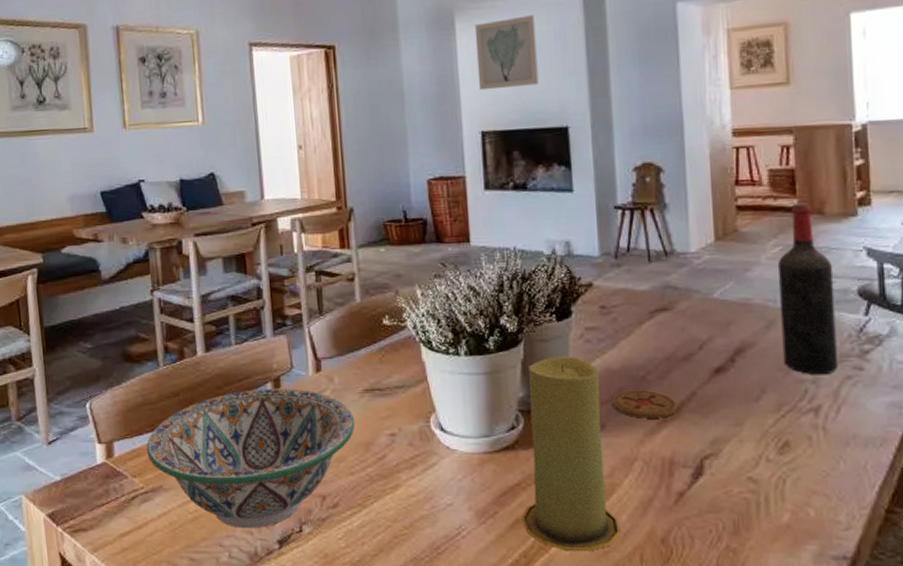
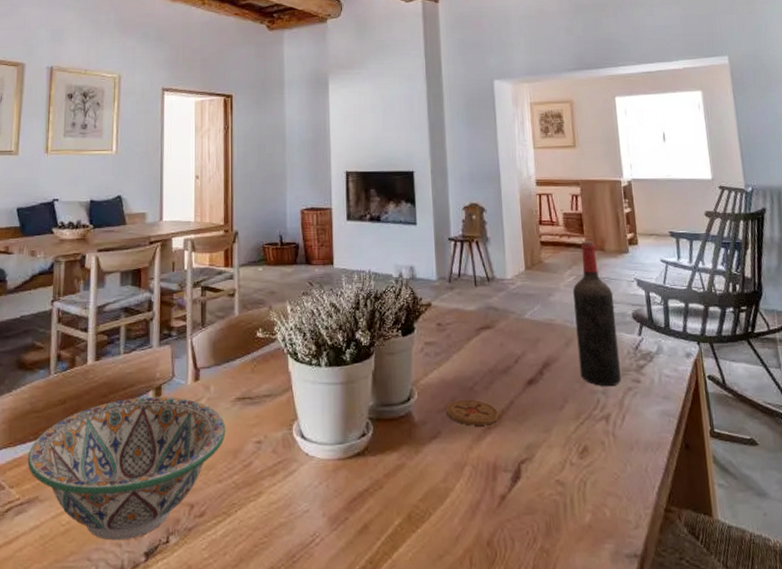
wall art: present [474,15,539,91] -> none [343,82,392,139]
candle: present [521,356,620,552] -> none [368,368,453,557]

